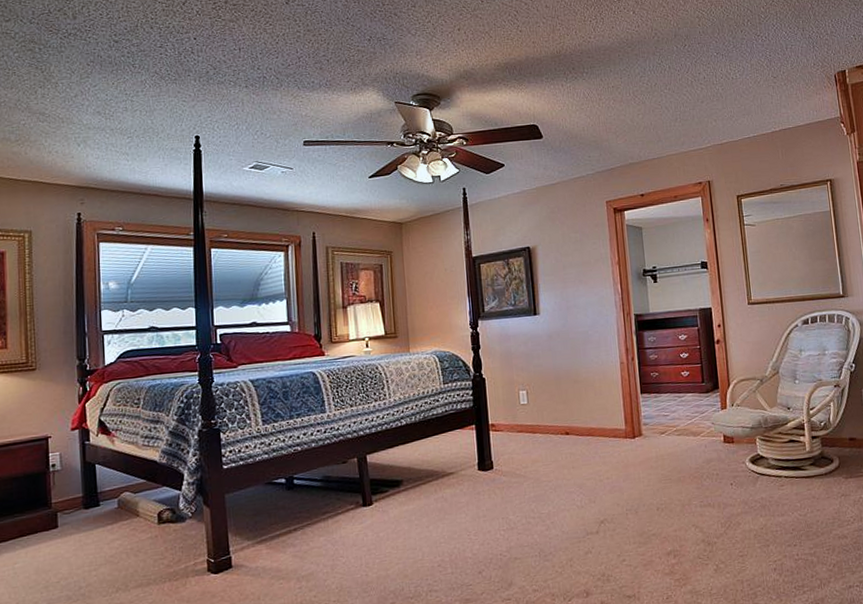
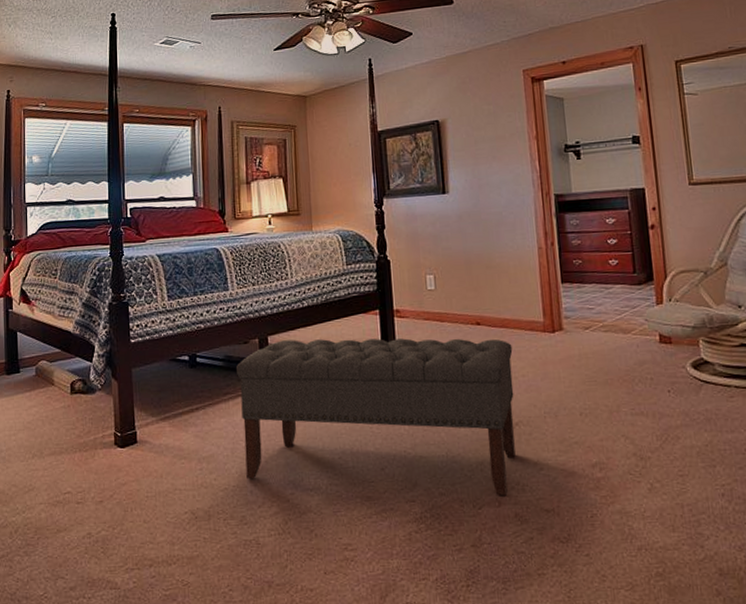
bench: none [335,446,601,593] -> present [236,338,516,496]

